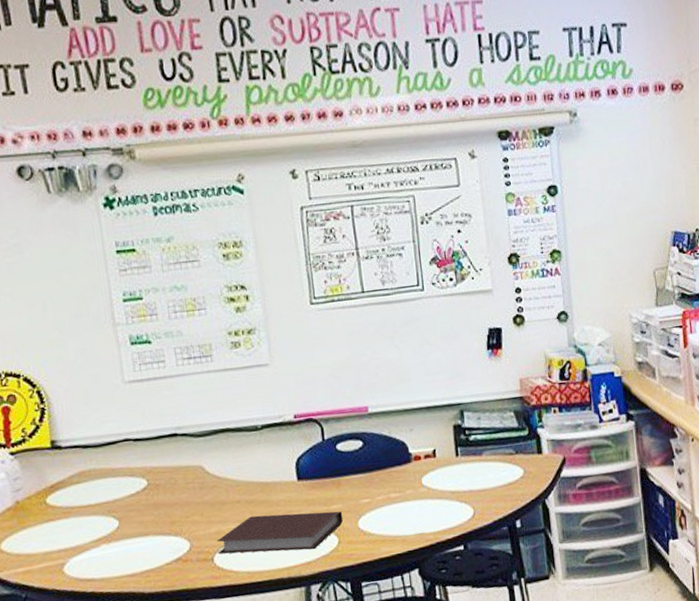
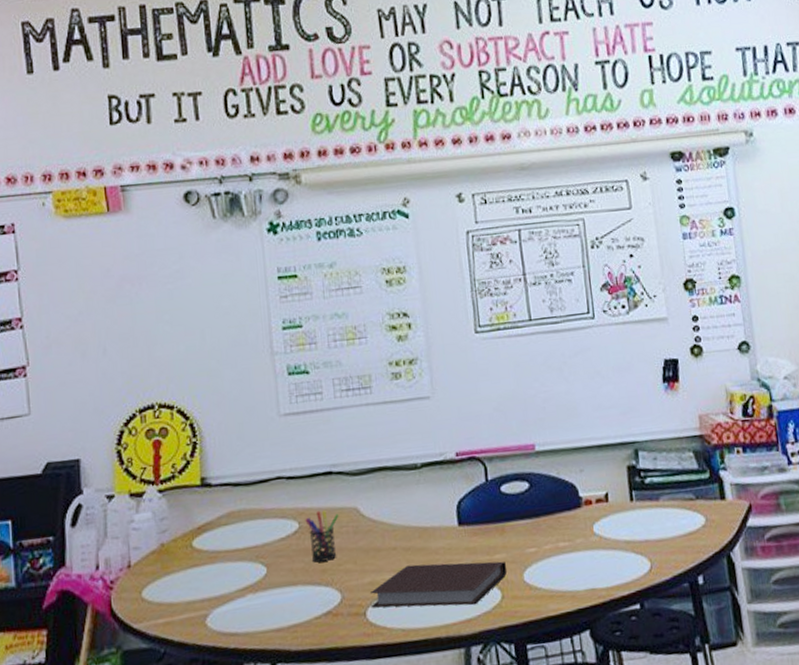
pen holder: none [153,468,185,516] -> present [305,510,339,563]

